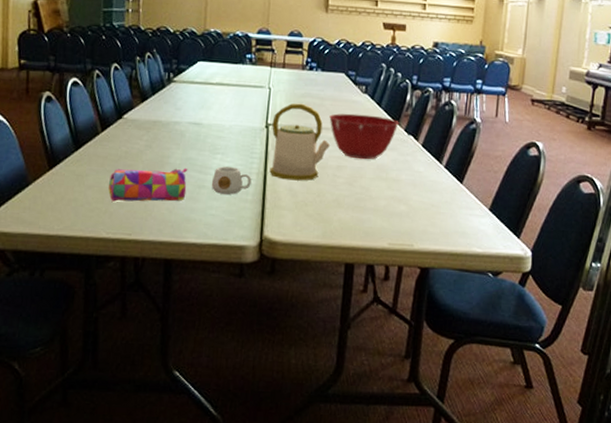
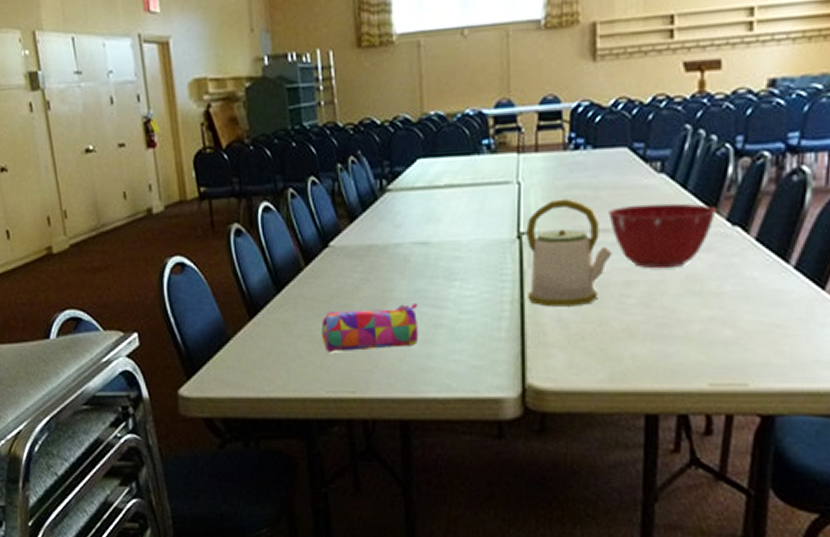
mug: present [211,166,252,195] -> none [450,296,504,333]

